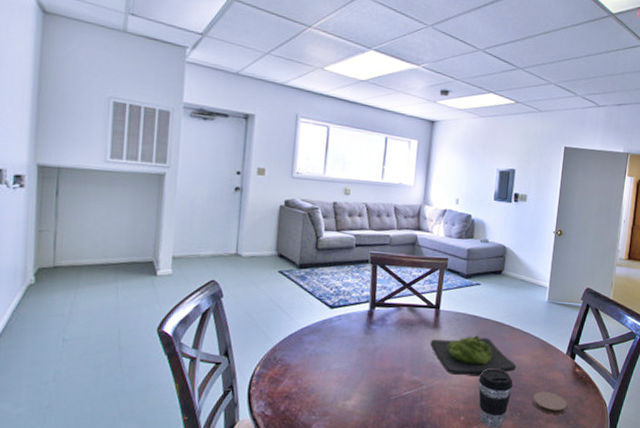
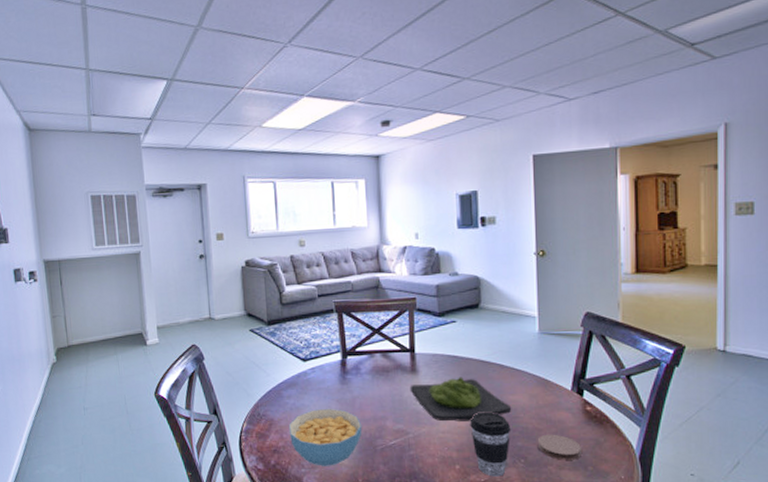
cereal bowl: none [304,356,380,414] -> present [288,408,362,466]

